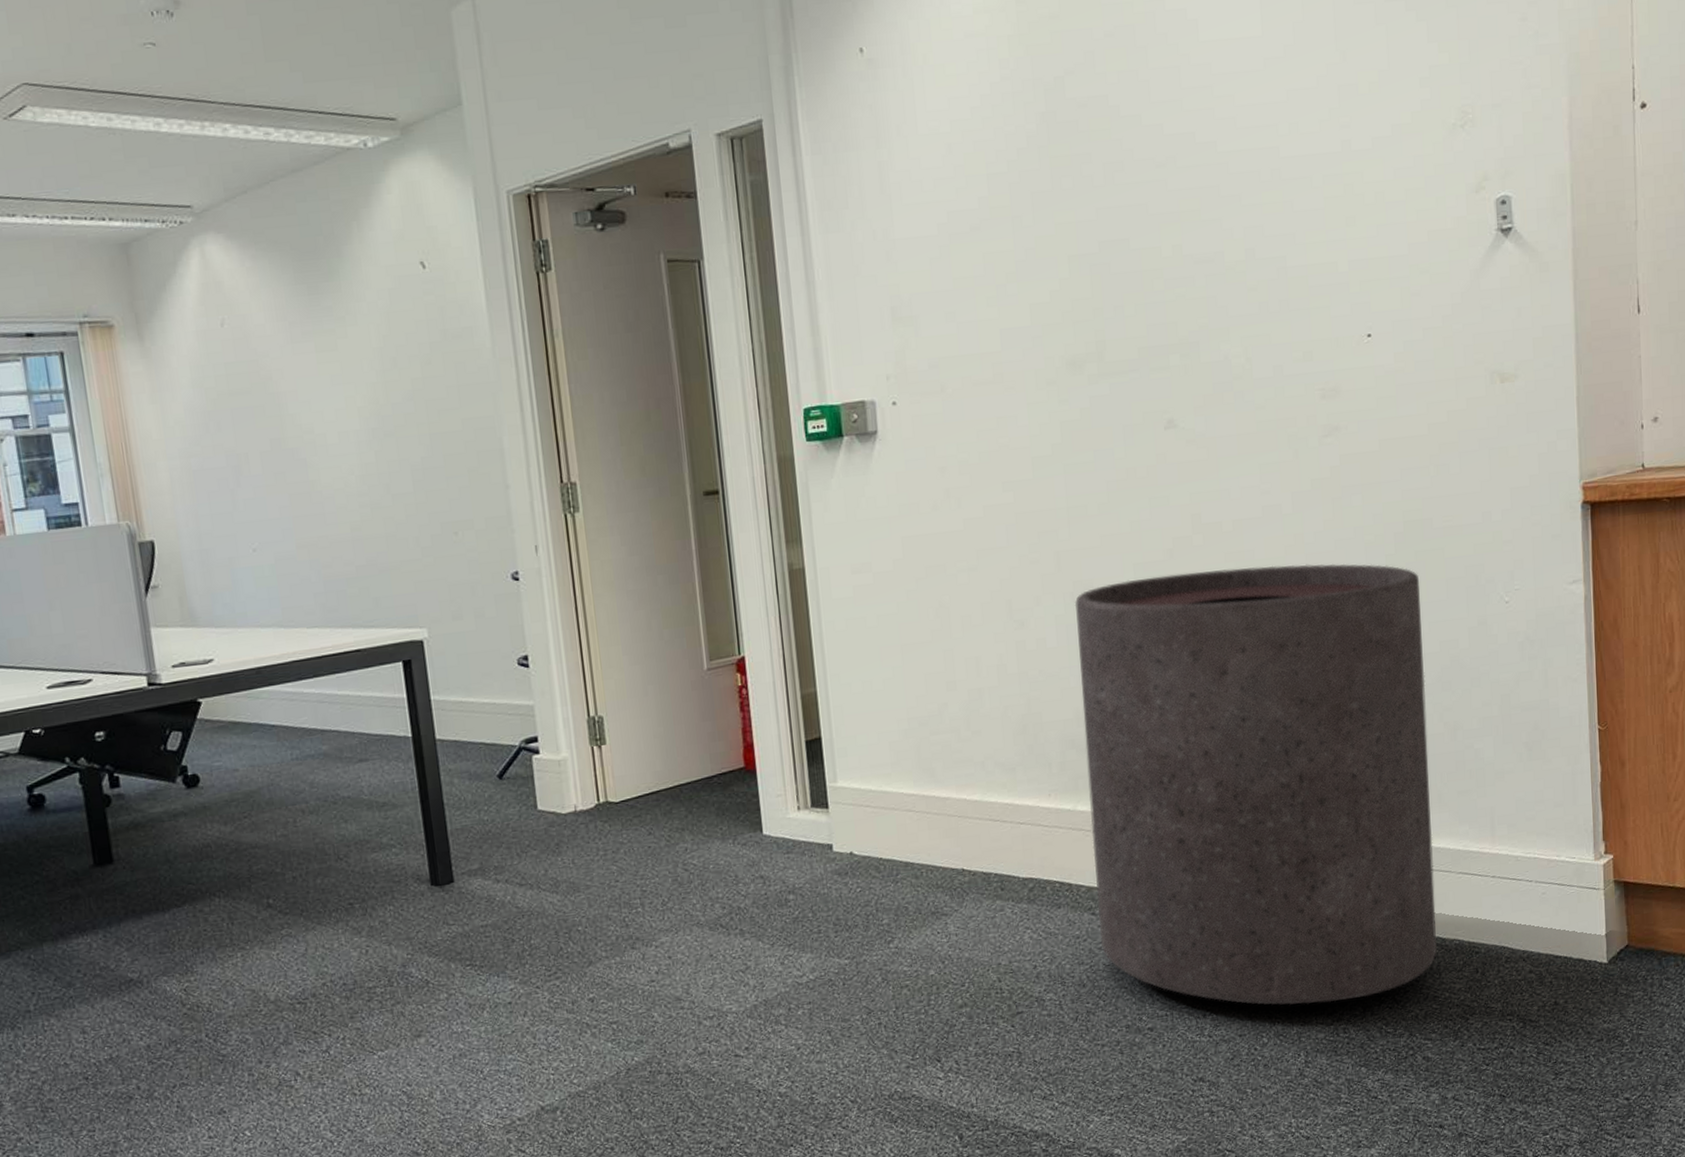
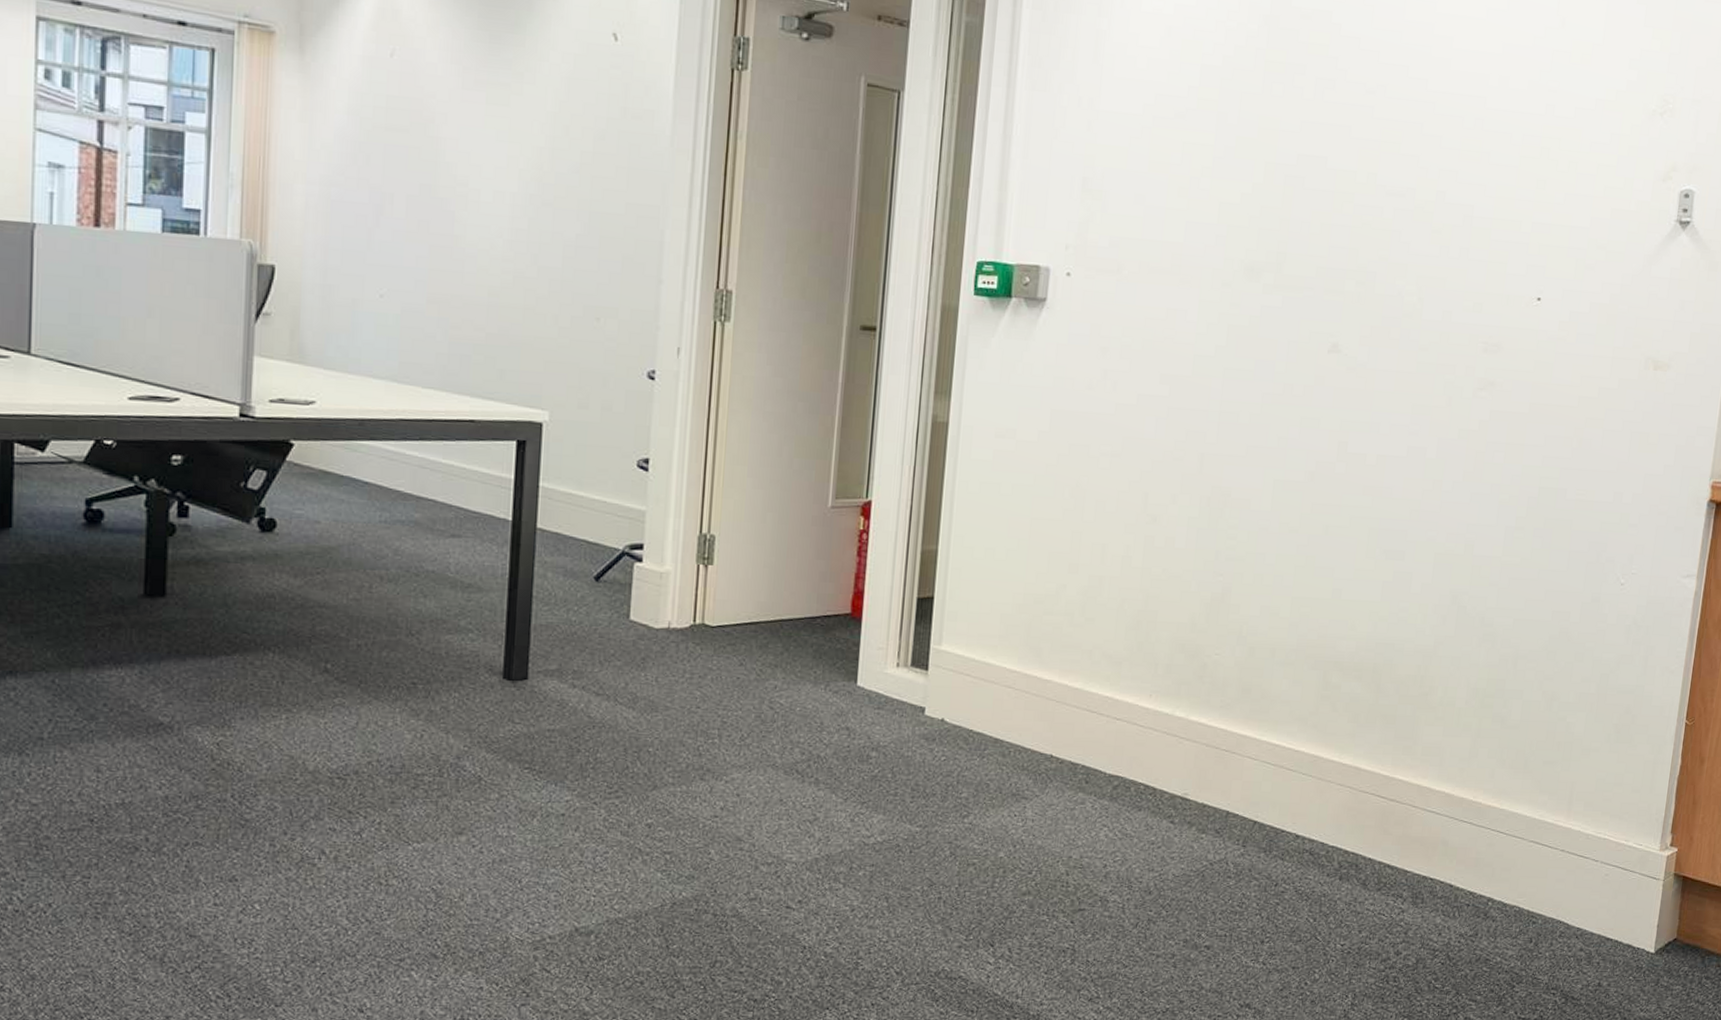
trash can: present [1074,563,1437,1006] -> none [1174,495,1545,949]

